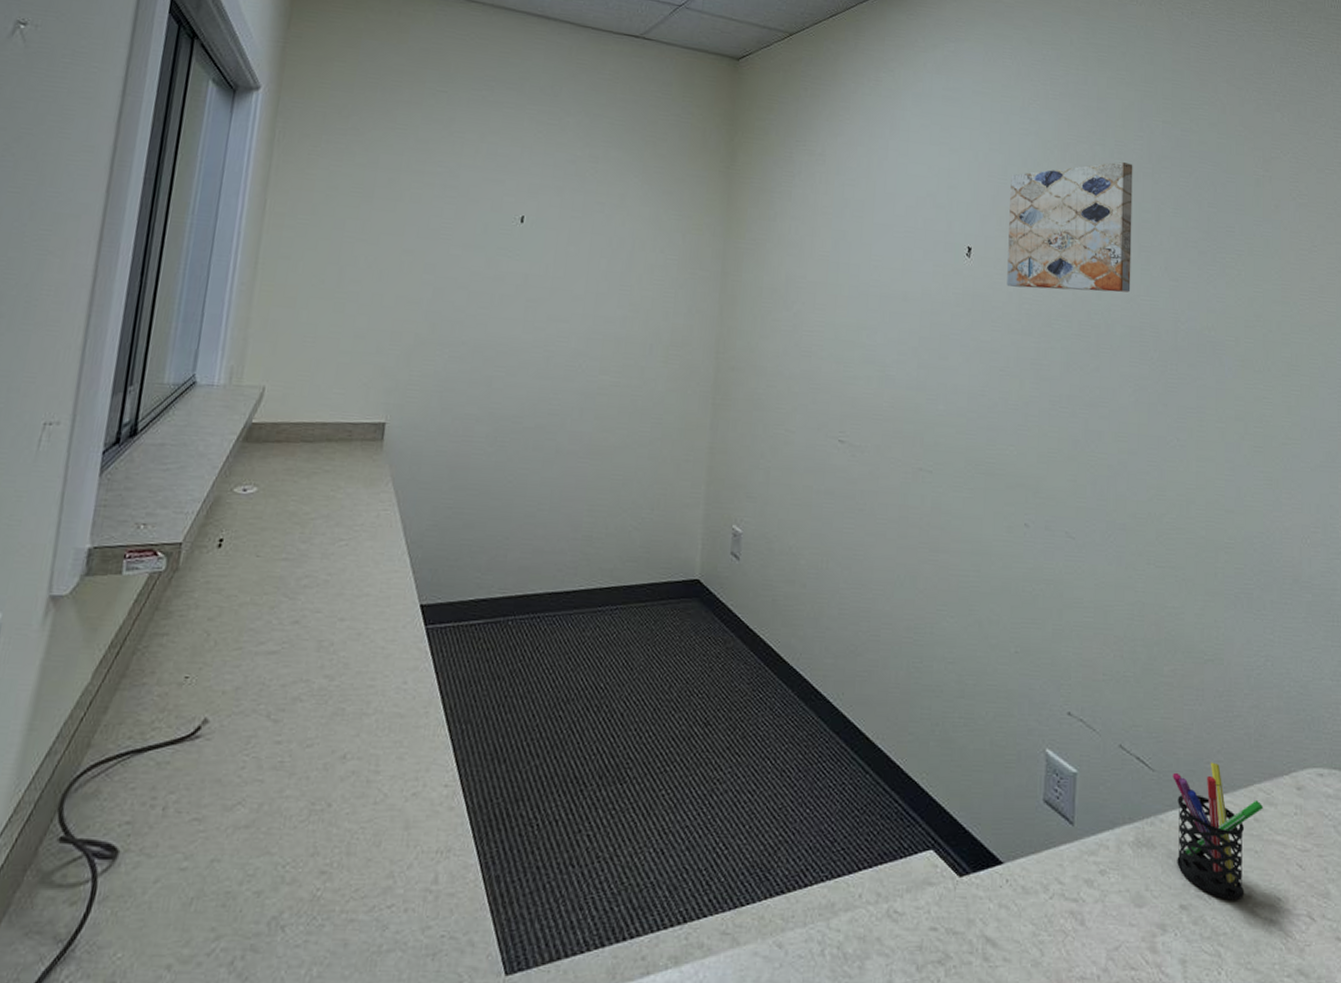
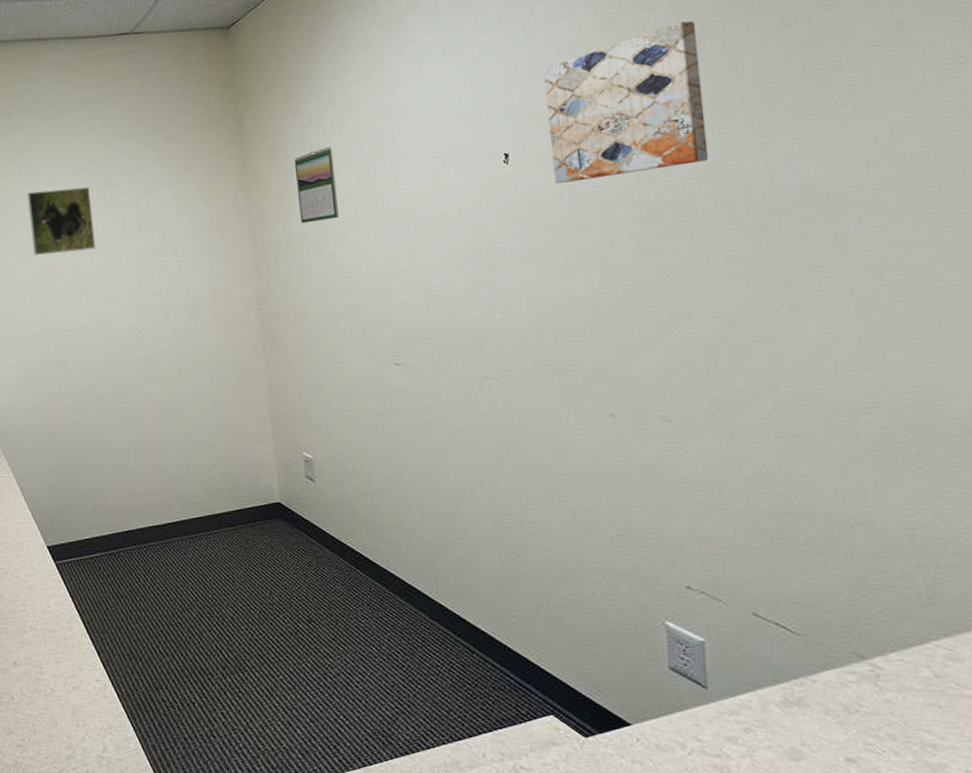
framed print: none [483,178,562,258] -> present [27,187,96,255]
calendar: none [773,202,816,278] -> present [295,146,339,224]
pen holder: present [1173,762,1264,900] -> none [822,622,946,752]

